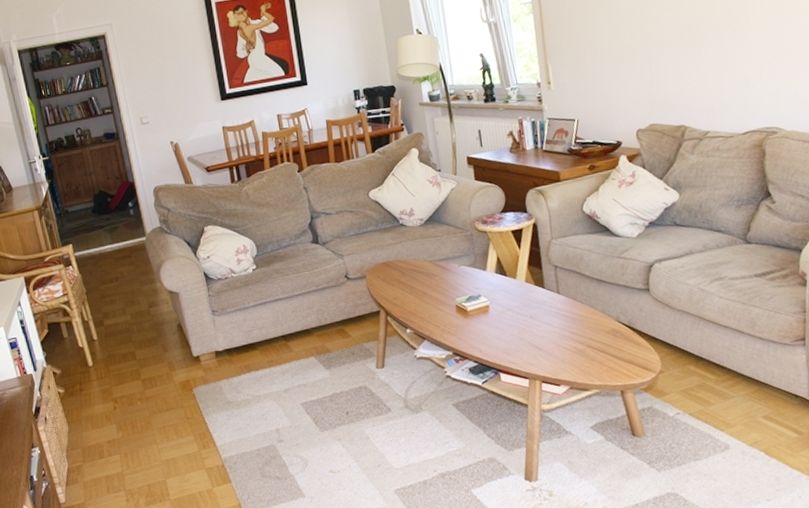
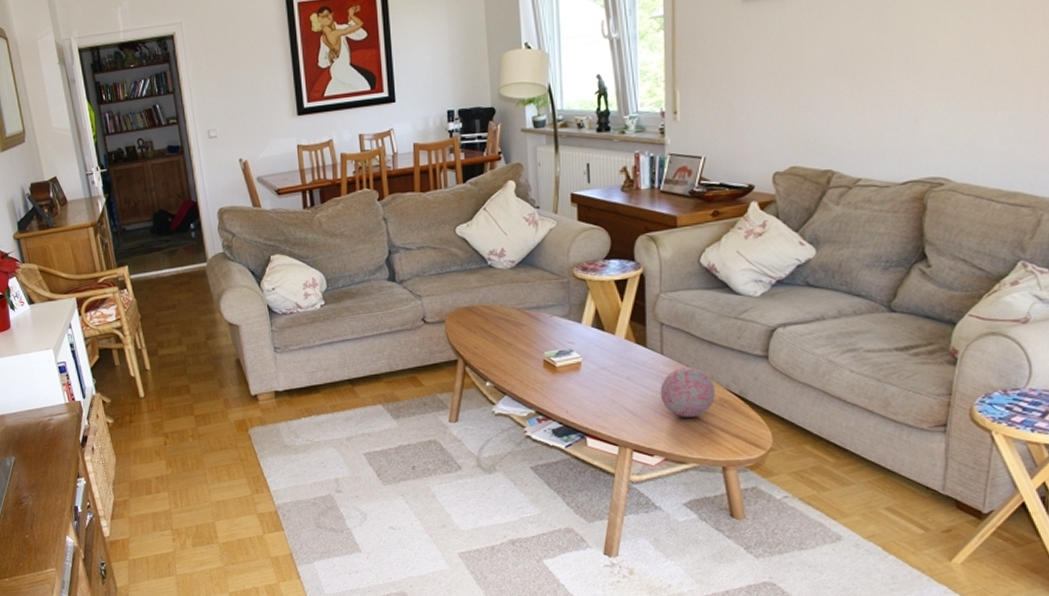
decorative orb: none [559,303,609,349] -> present [660,367,716,417]

